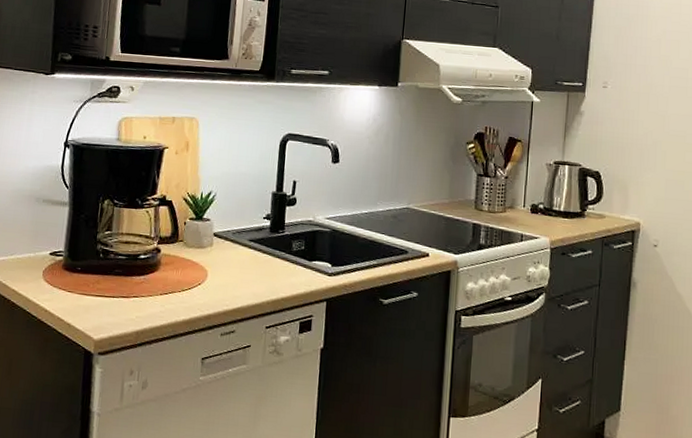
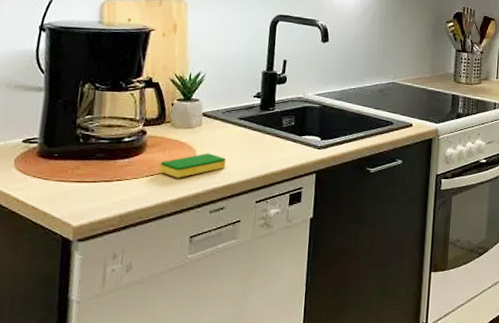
dish sponge: none [173,274,237,298] -> present [159,153,227,178]

